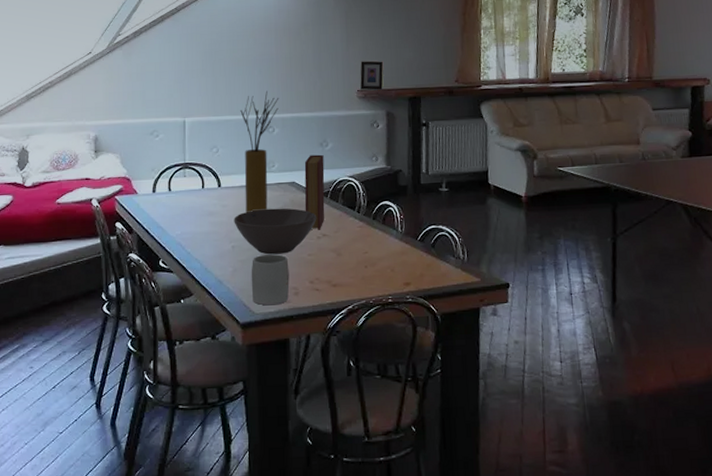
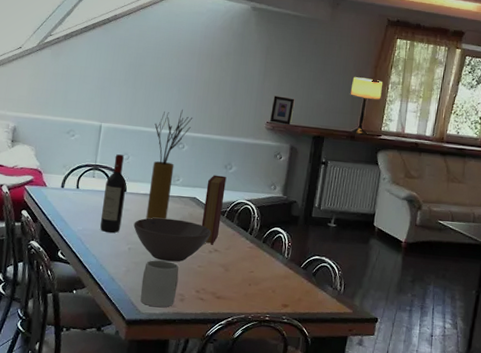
wine bottle: none [198,148,221,233] -> present [99,154,127,233]
table lamp: none [441,27,475,88] -> present [350,77,382,135]

